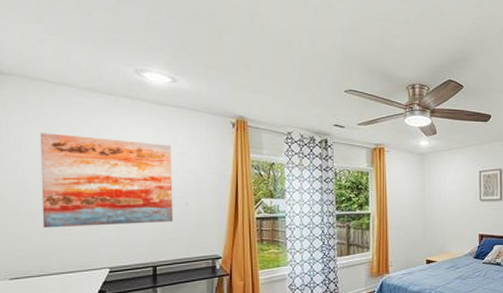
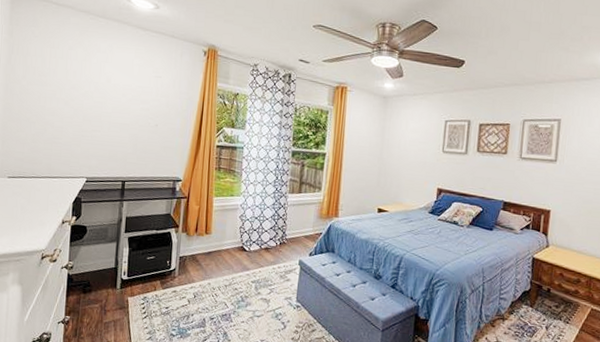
wall art: present [39,133,174,228] -> none [37,49,149,142]

